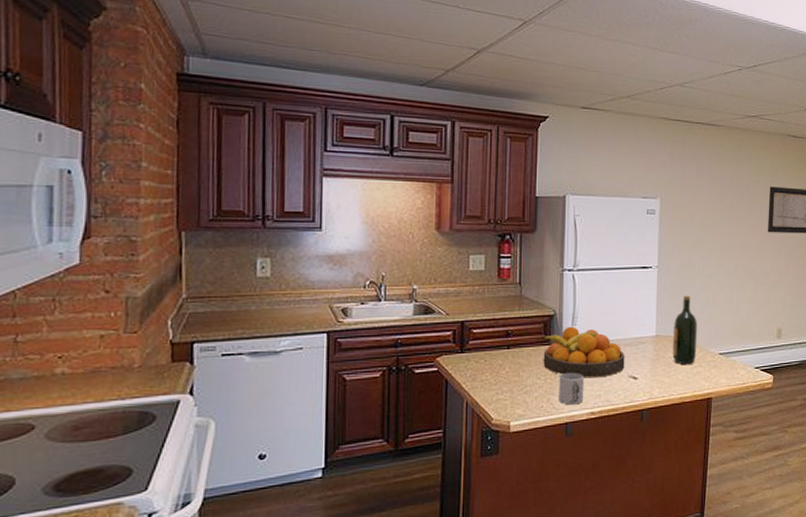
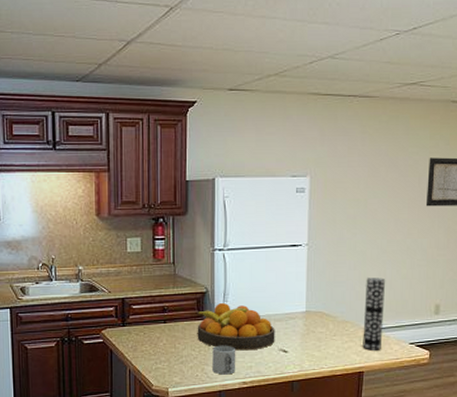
wine bottle: present [672,295,698,365] -> none [323,272,349,340]
vase: none [711,301,732,376] -> present [363,278,386,350]

